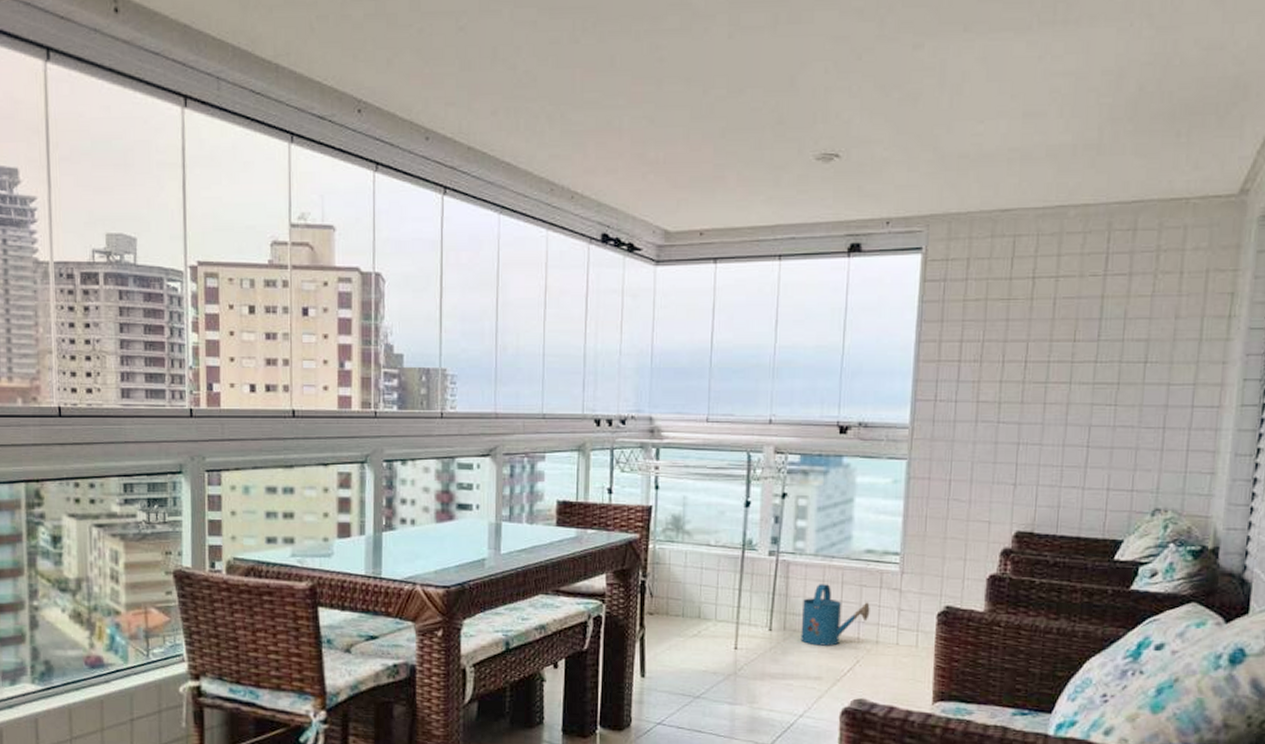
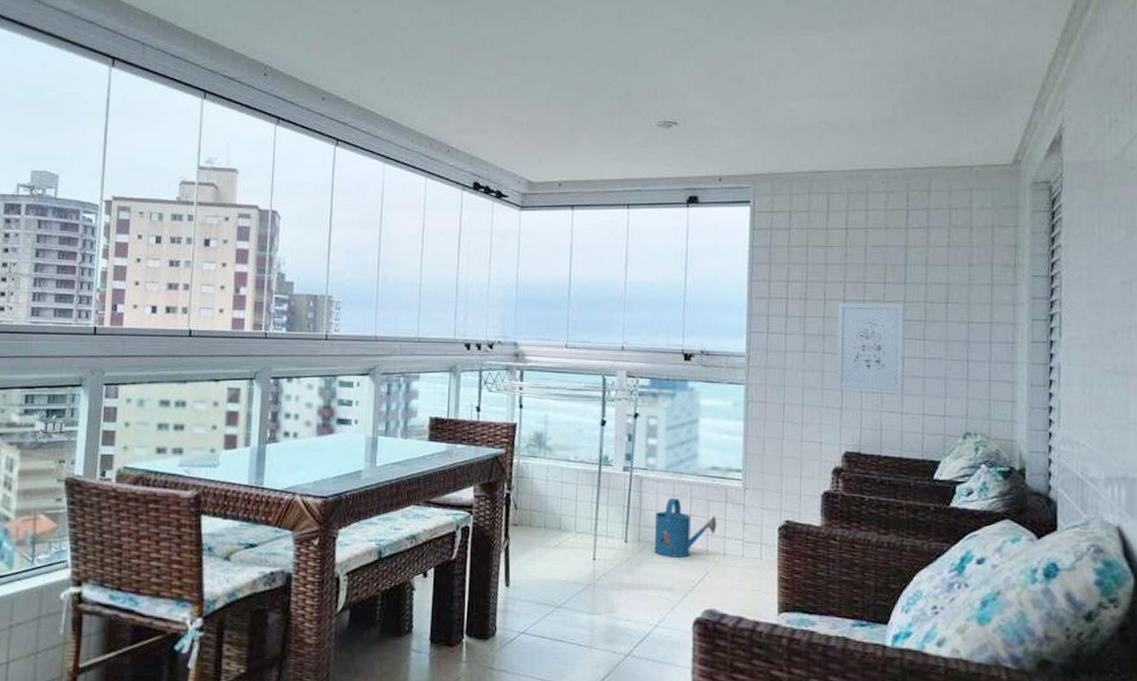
wall art: none [1010,364,1094,464] -> present [836,302,904,391]

